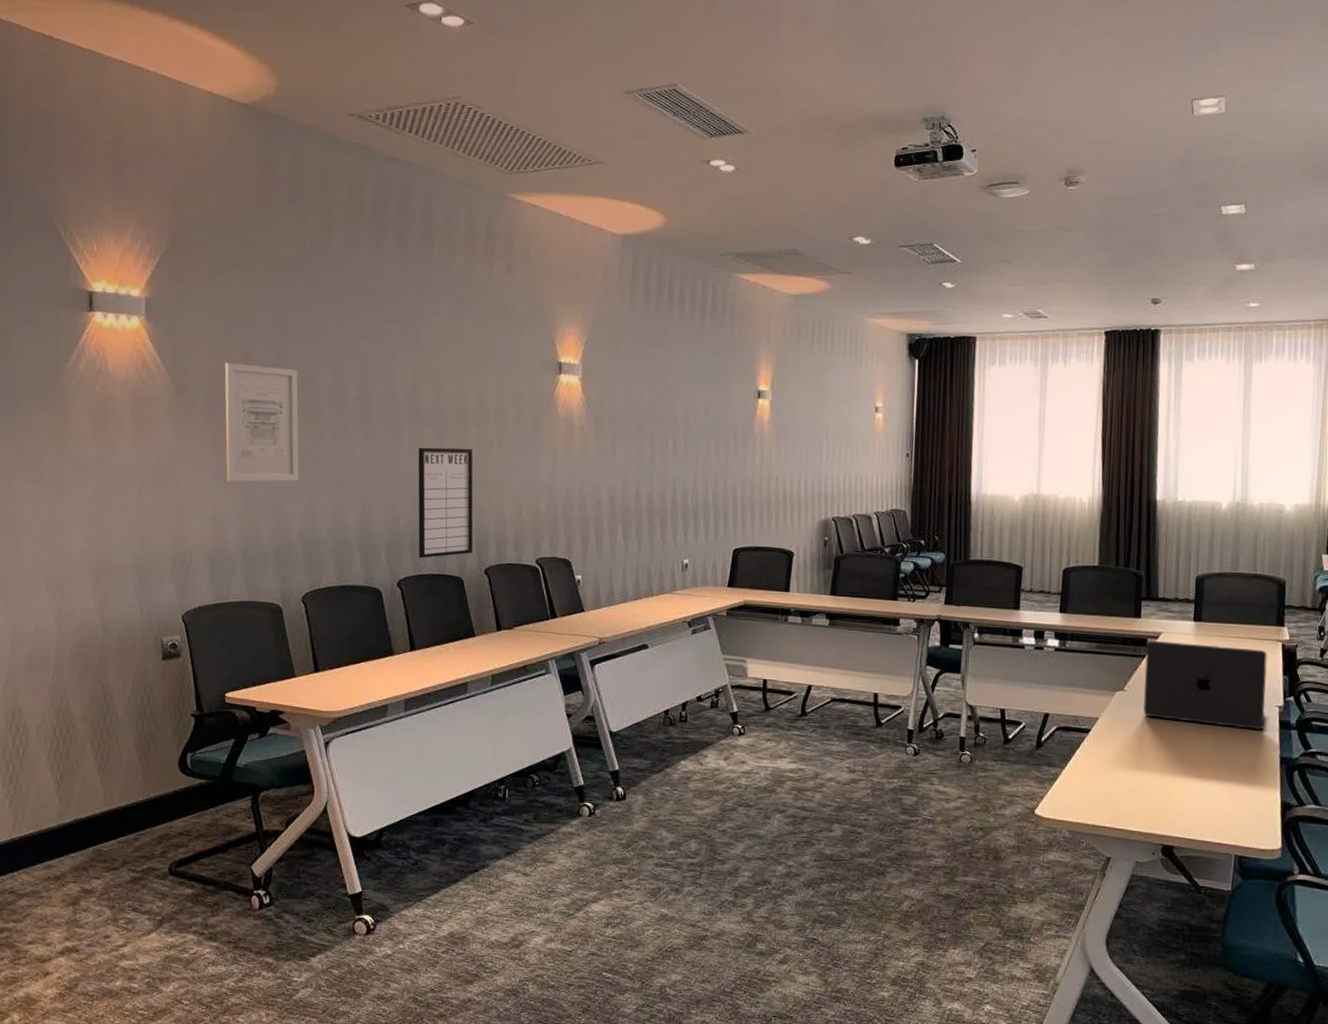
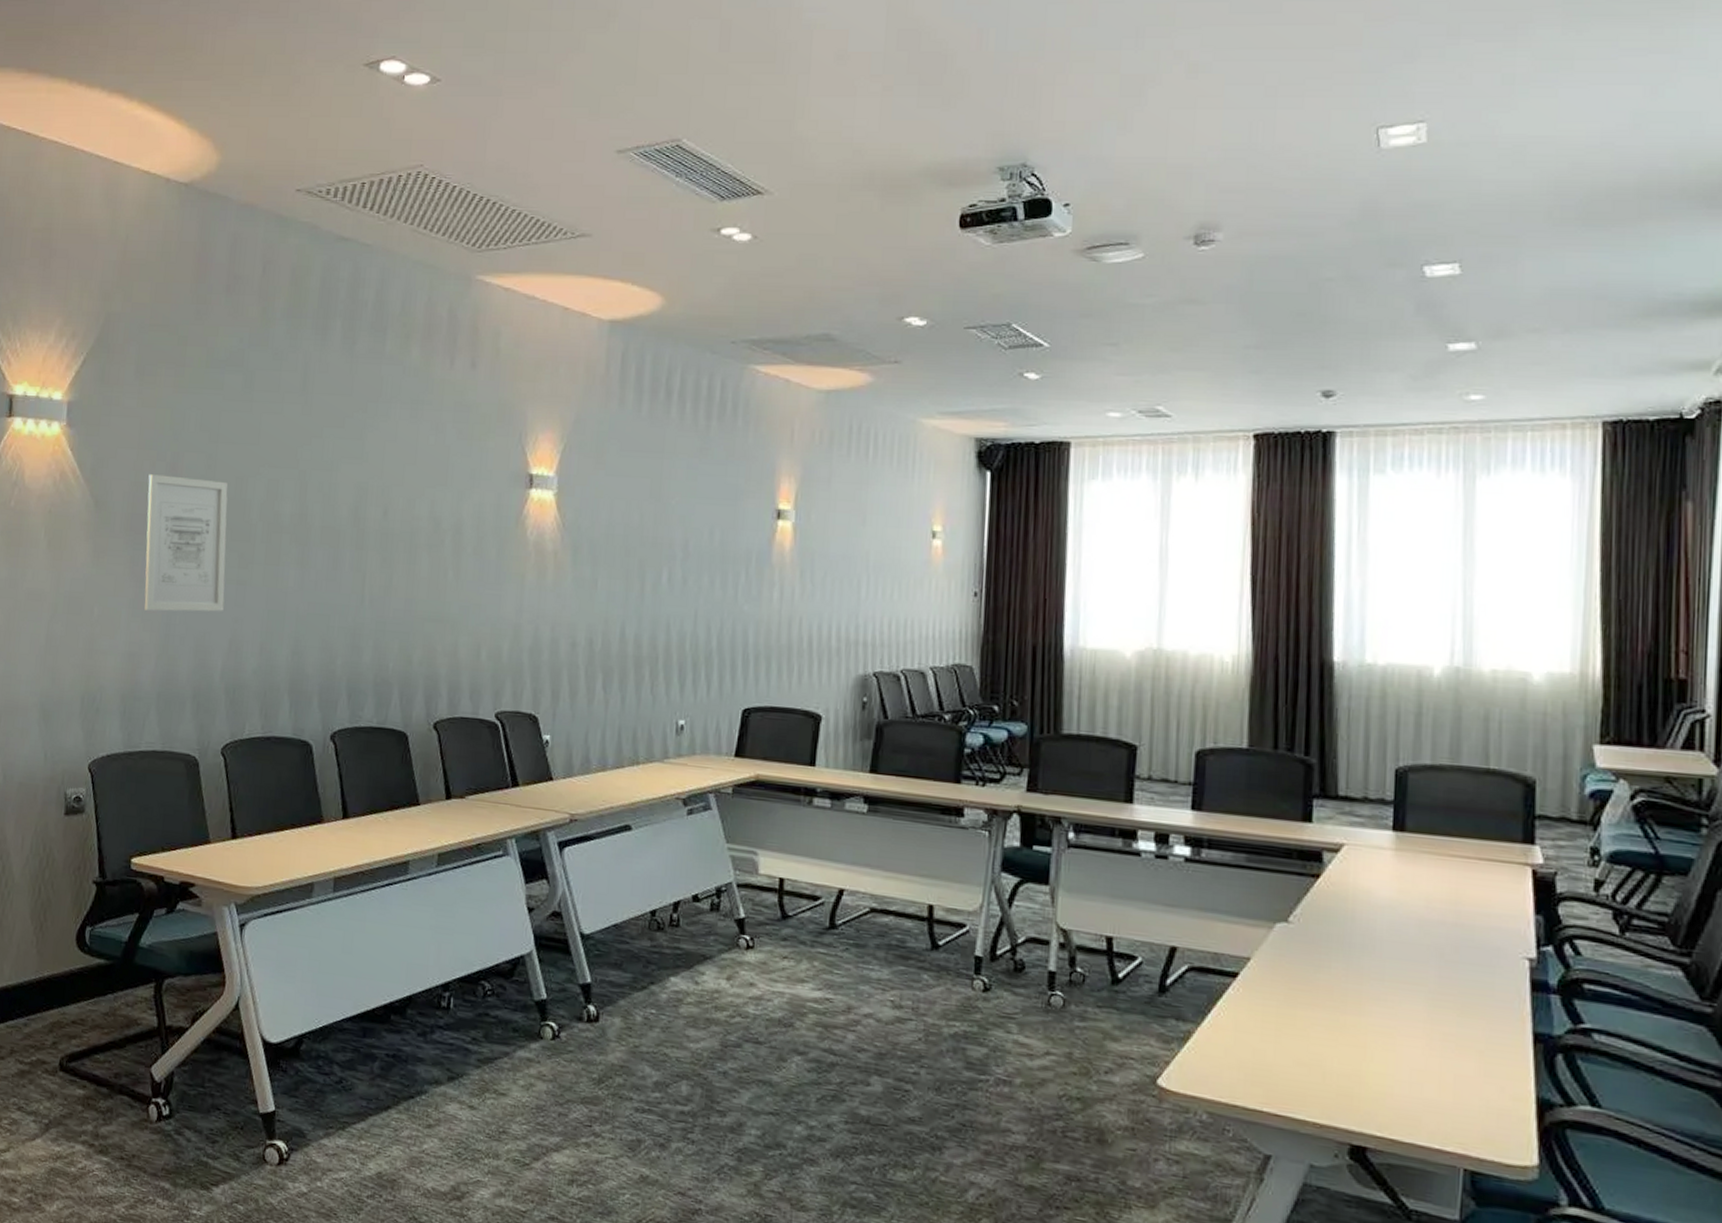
writing board: present [418,447,474,559] -> none [356,574,424,708]
laptop: present [1142,640,1268,730] -> none [1316,853,1510,991]

